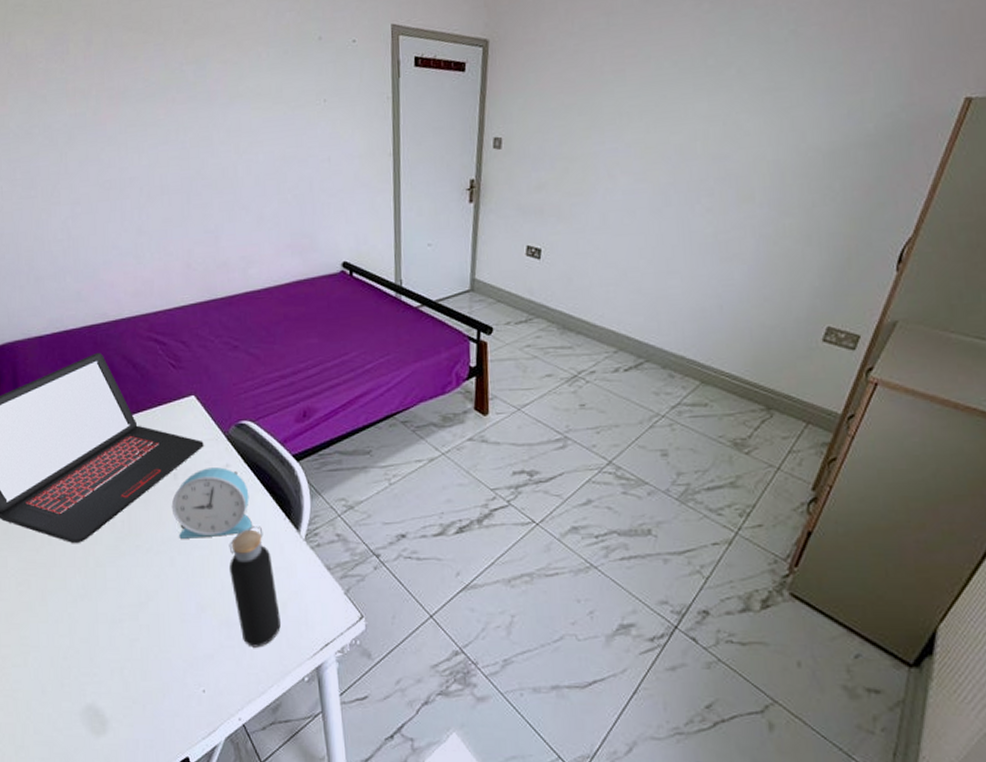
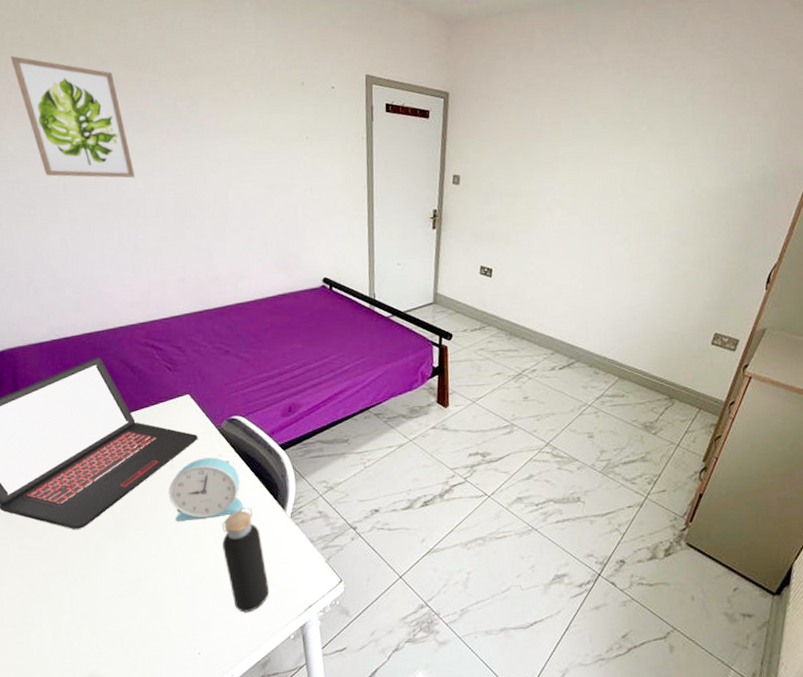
wall art: none [13,24,139,154] -> present [10,55,136,178]

